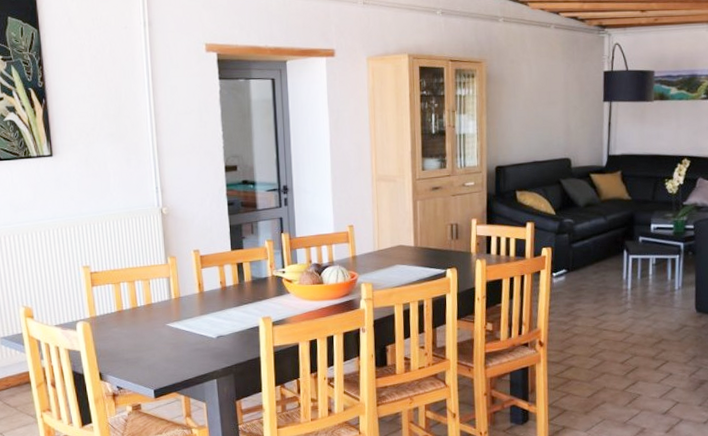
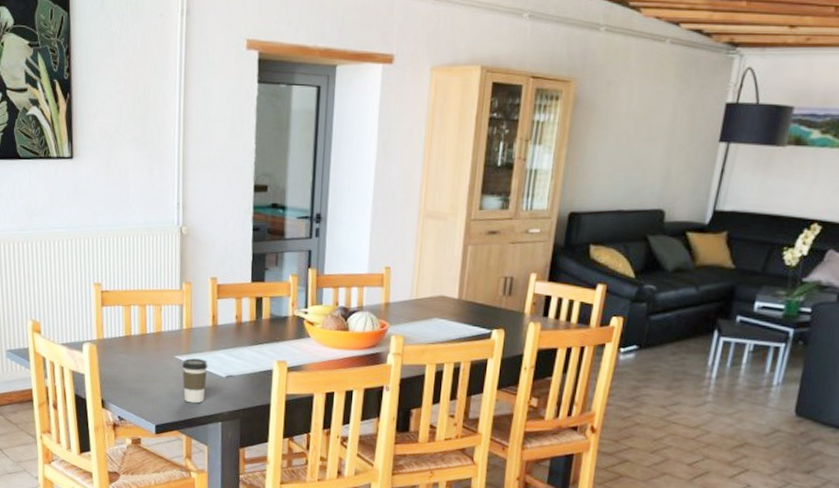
coffee cup: none [174,324,199,365] -> present [182,358,208,404]

